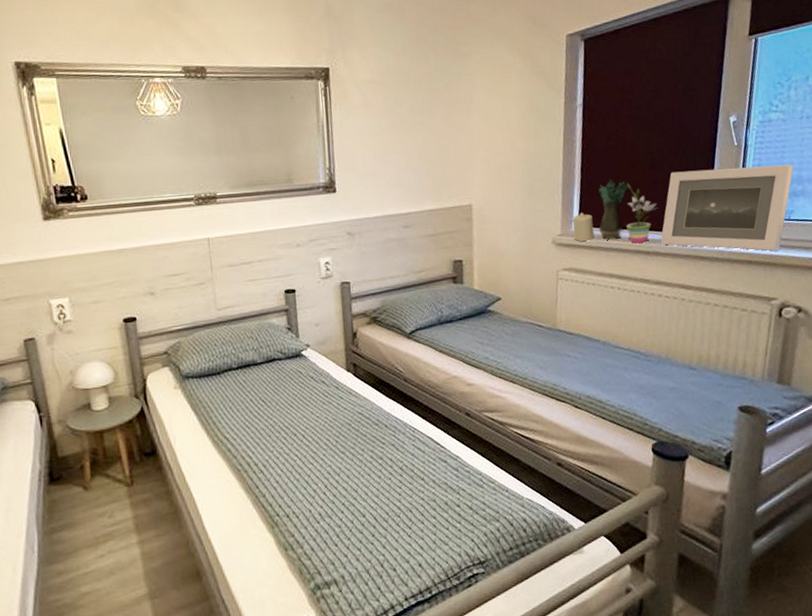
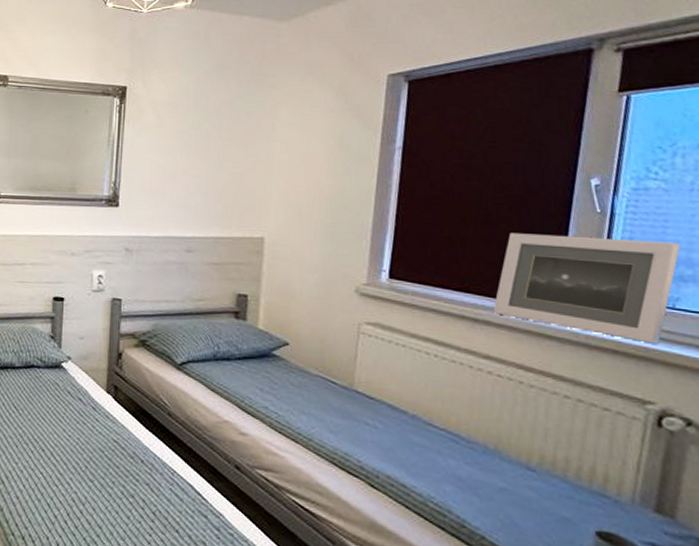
candle: present [573,212,595,242] -> none [382,263,408,296]
vase: present [598,178,629,240] -> none [414,230,454,299]
potted plant: present [626,182,658,244] -> none [449,237,492,308]

